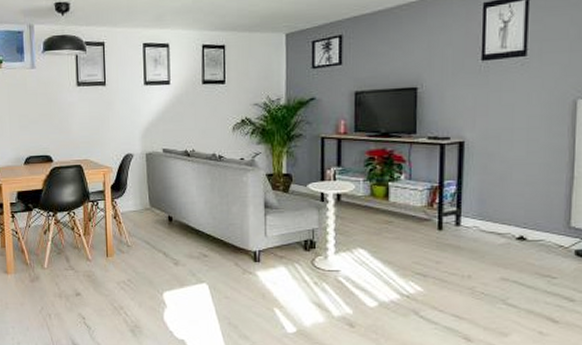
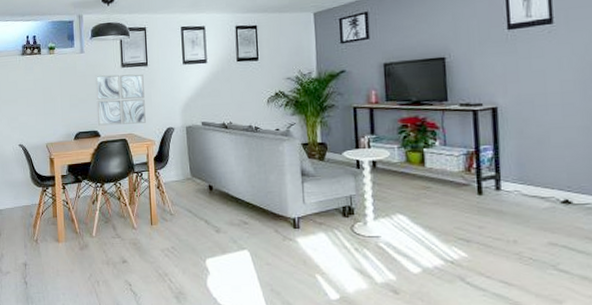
wall art: none [47,93,103,150] -> present [95,74,146,126]

